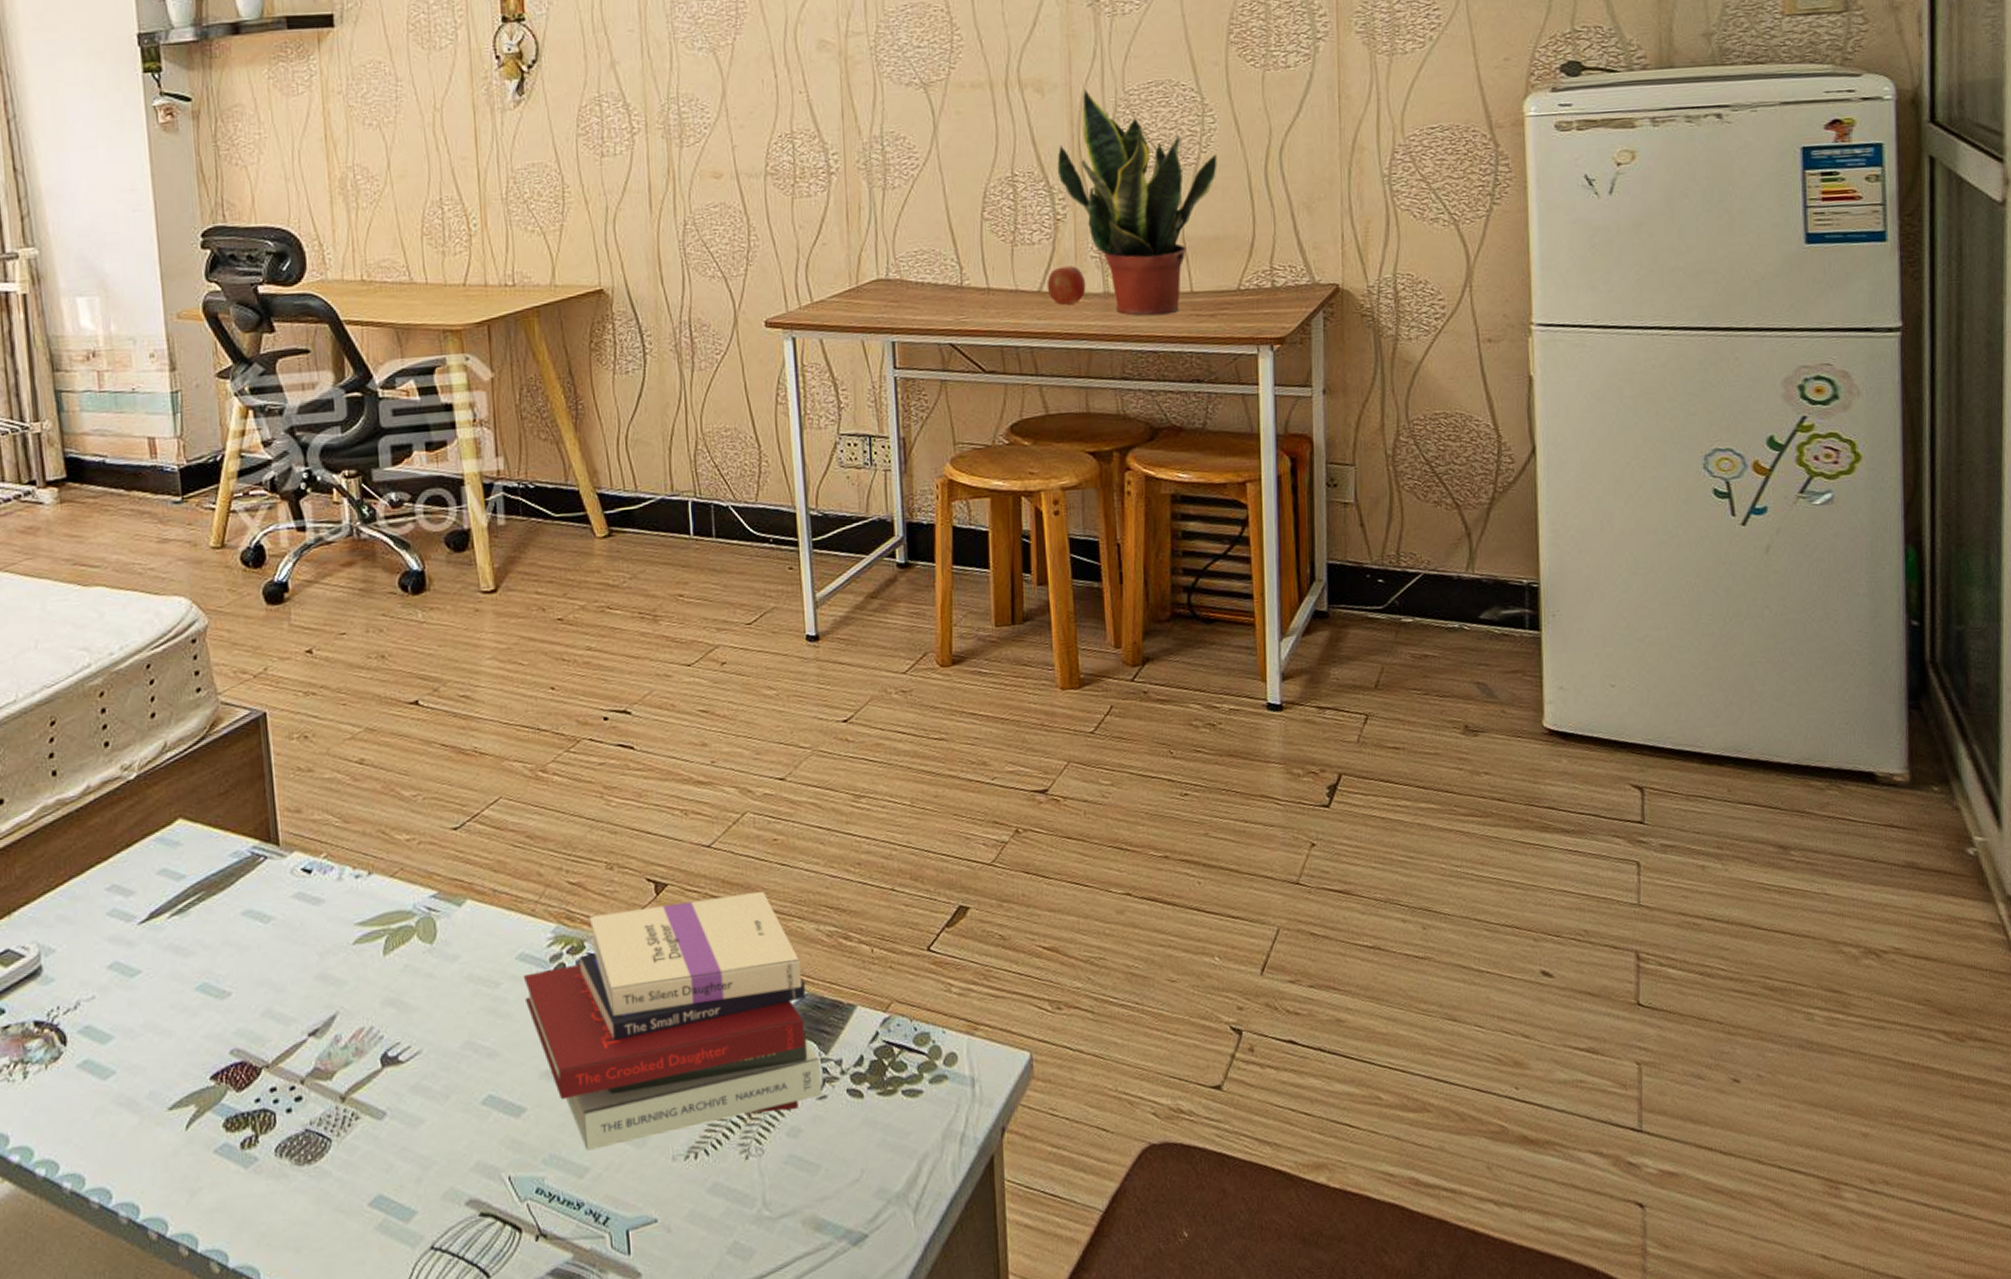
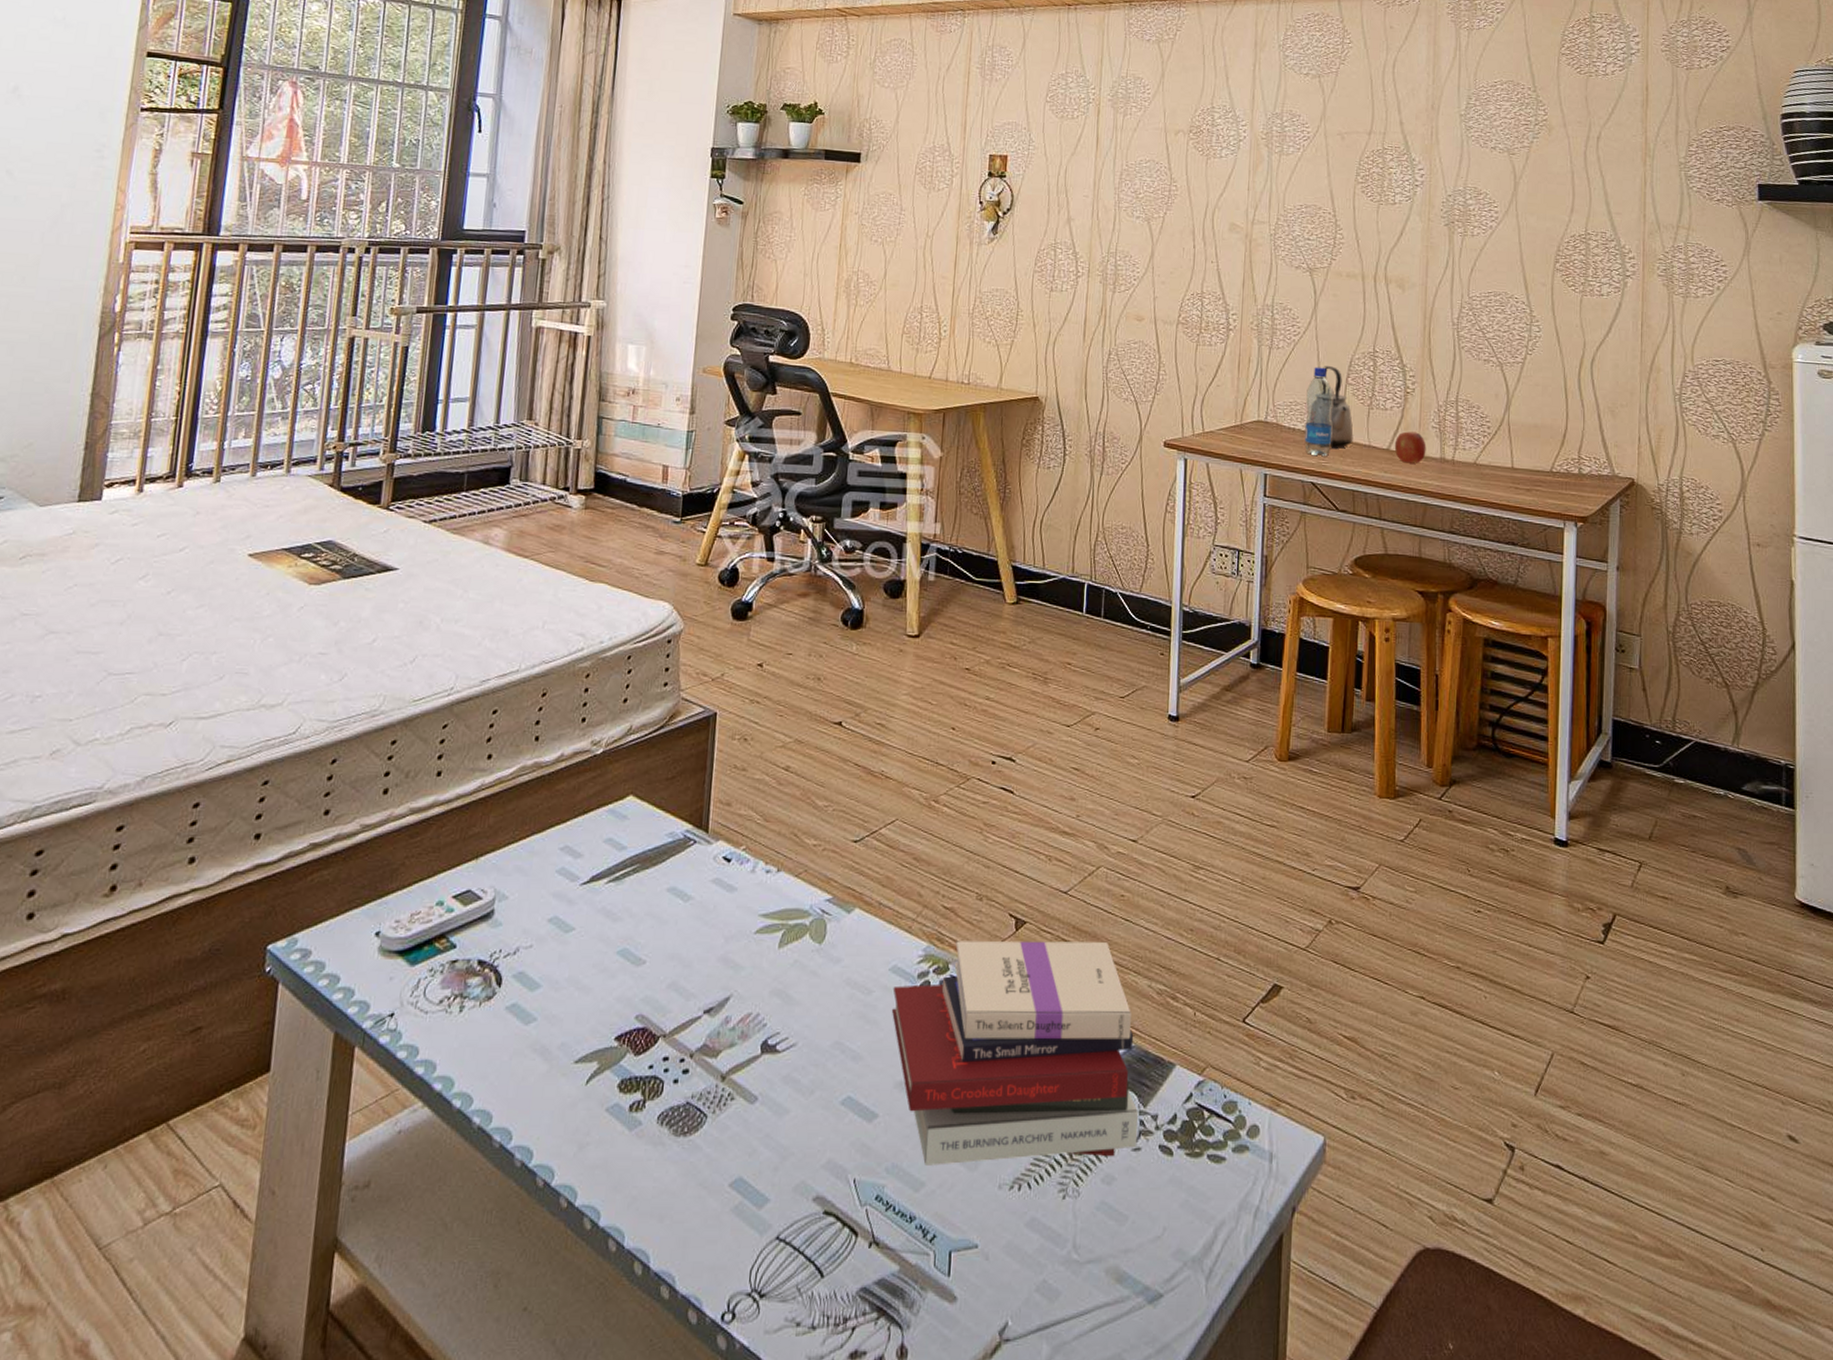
bottle: none [934,203,971,313] -> present [1304,367,1333,457]
kettle: none [951,201,996,298] -> present [1323,366,1354,447]
potted plant: present [1057,89,1217,317] -> none [1410,291,1540,484]

